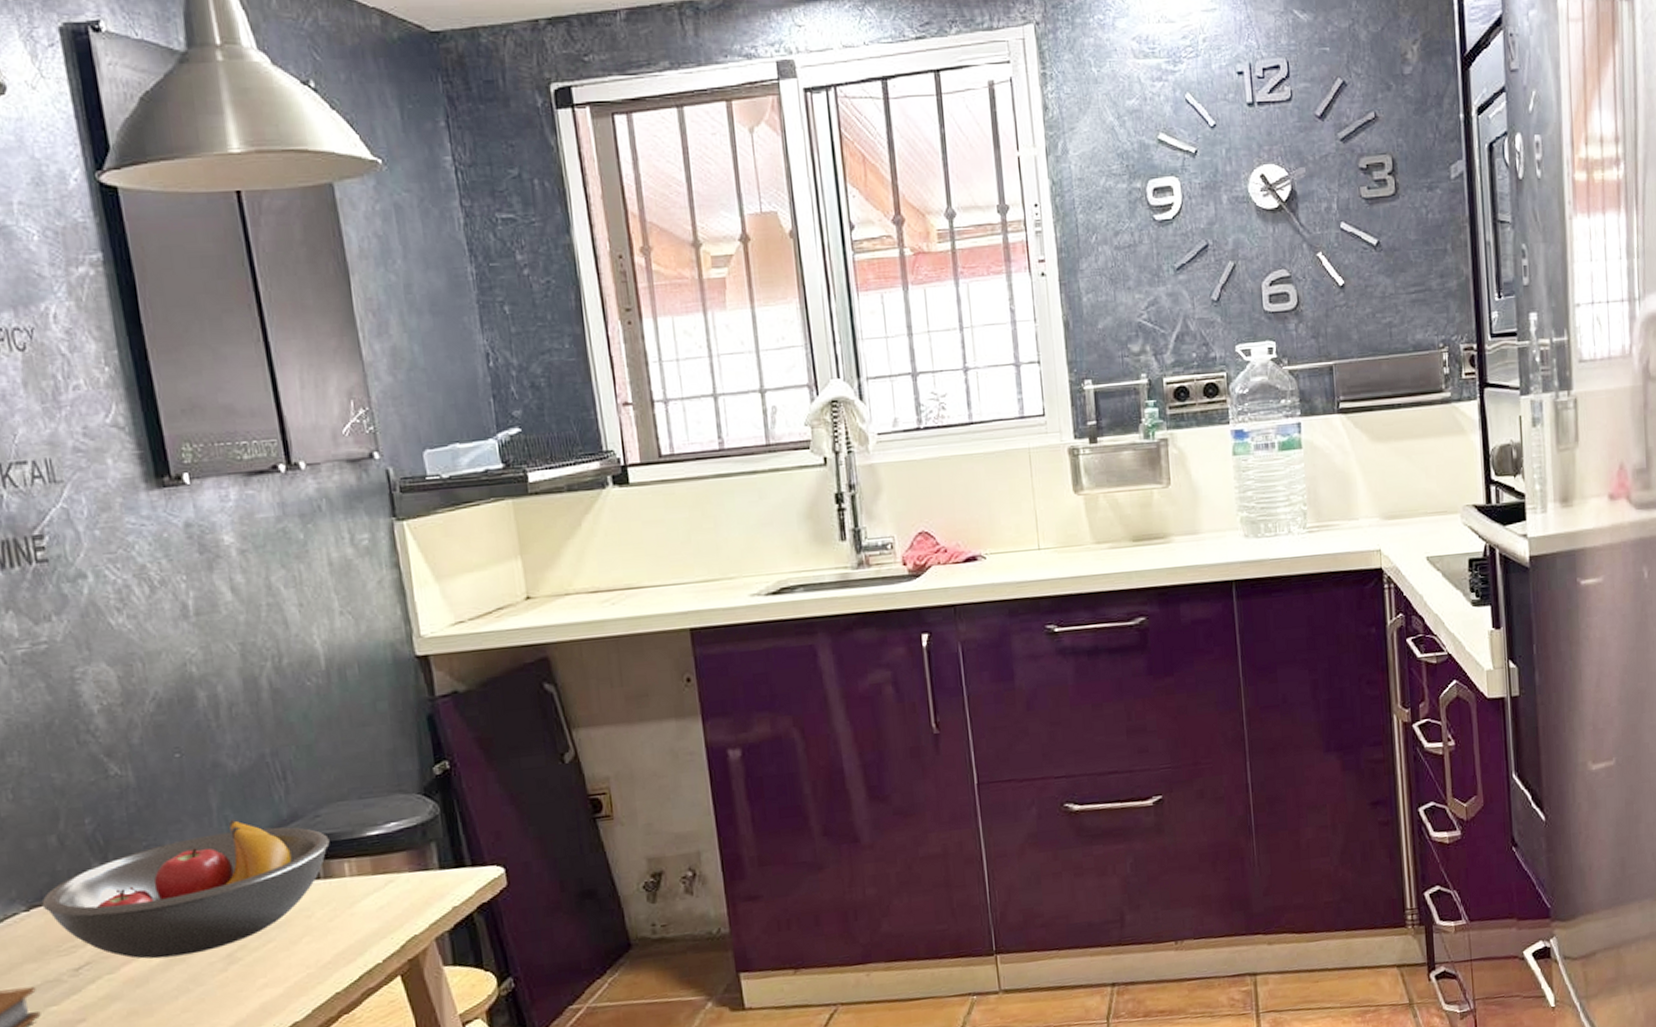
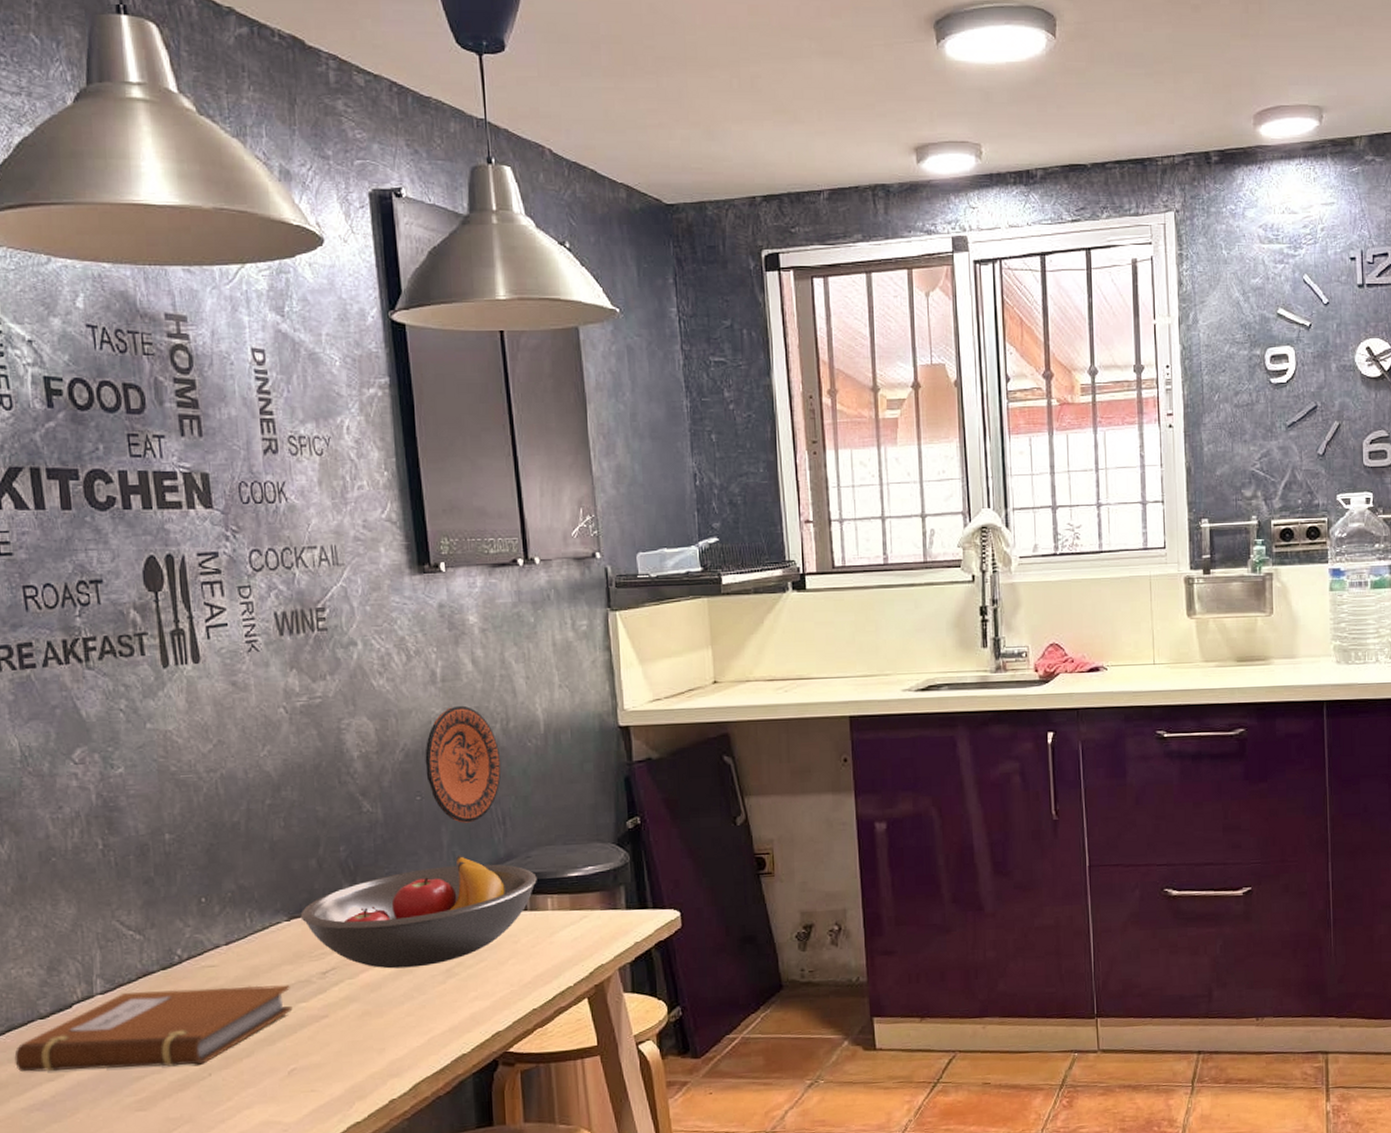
decorative plate: none [181,642,277,782] -> present [425,705,502,823]

